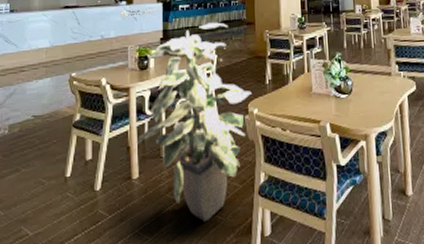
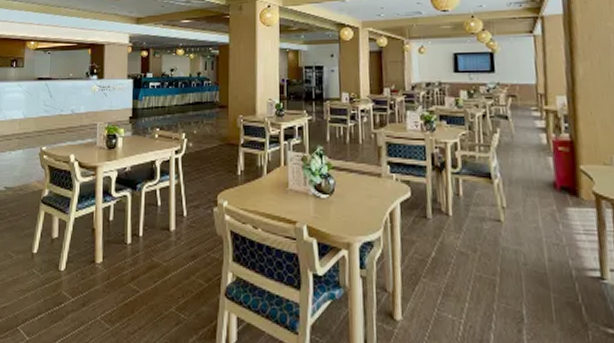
indoor plant: present [136,22,252,223] -> none [101,103,222,319]

